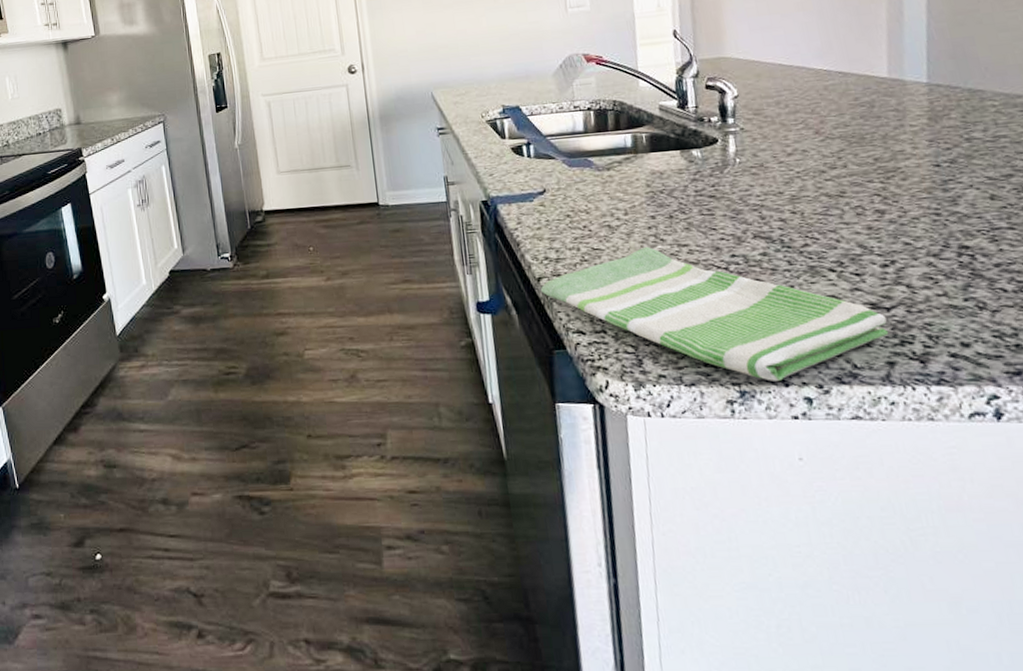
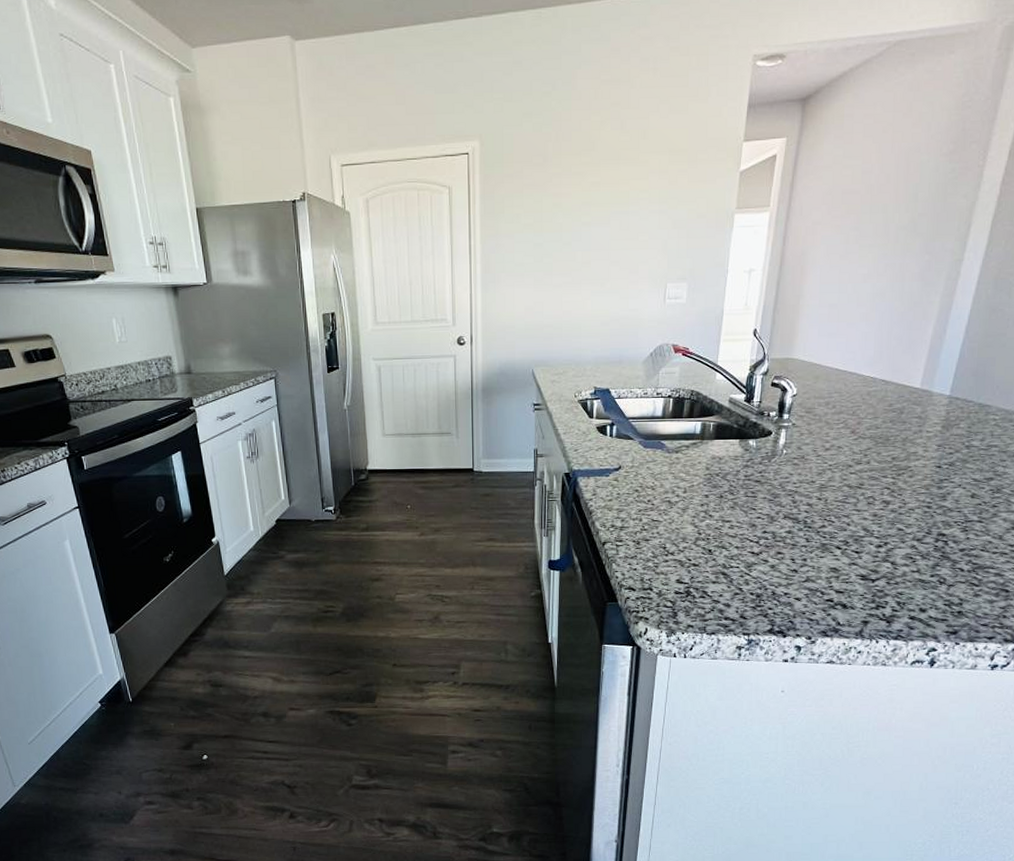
dish towel: present [540,247,889,381] -> none [603,521,870,633]

